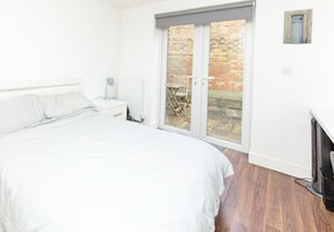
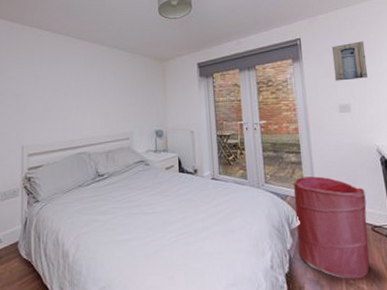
laundry hamper: none [228,131,294,223] -> present [293,176,370,279]

